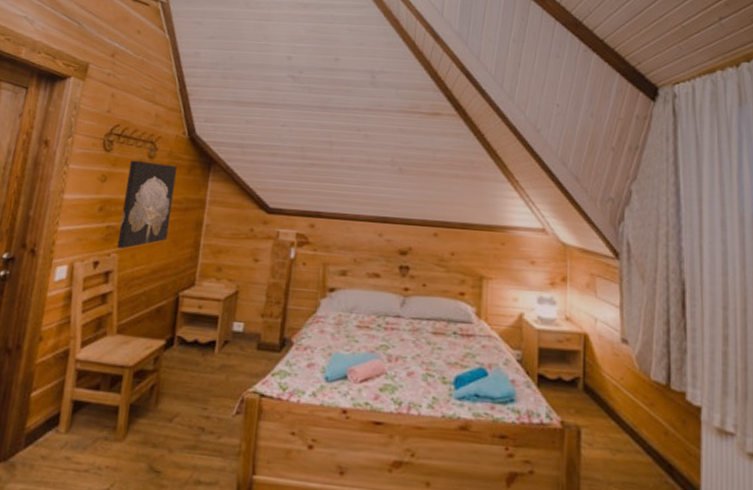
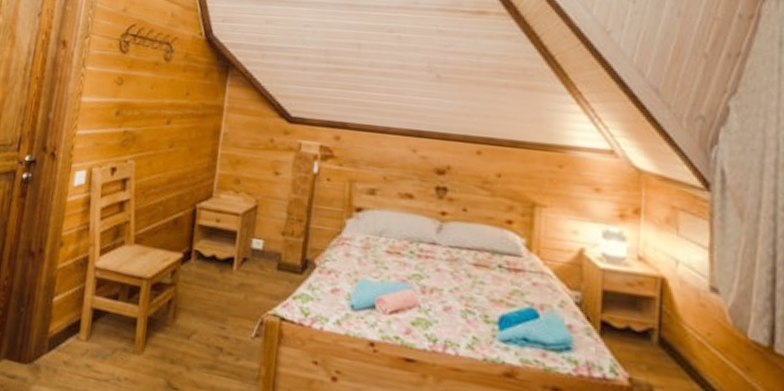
wall art: present [117,160,177,249] -> none [134,62,194,156]

